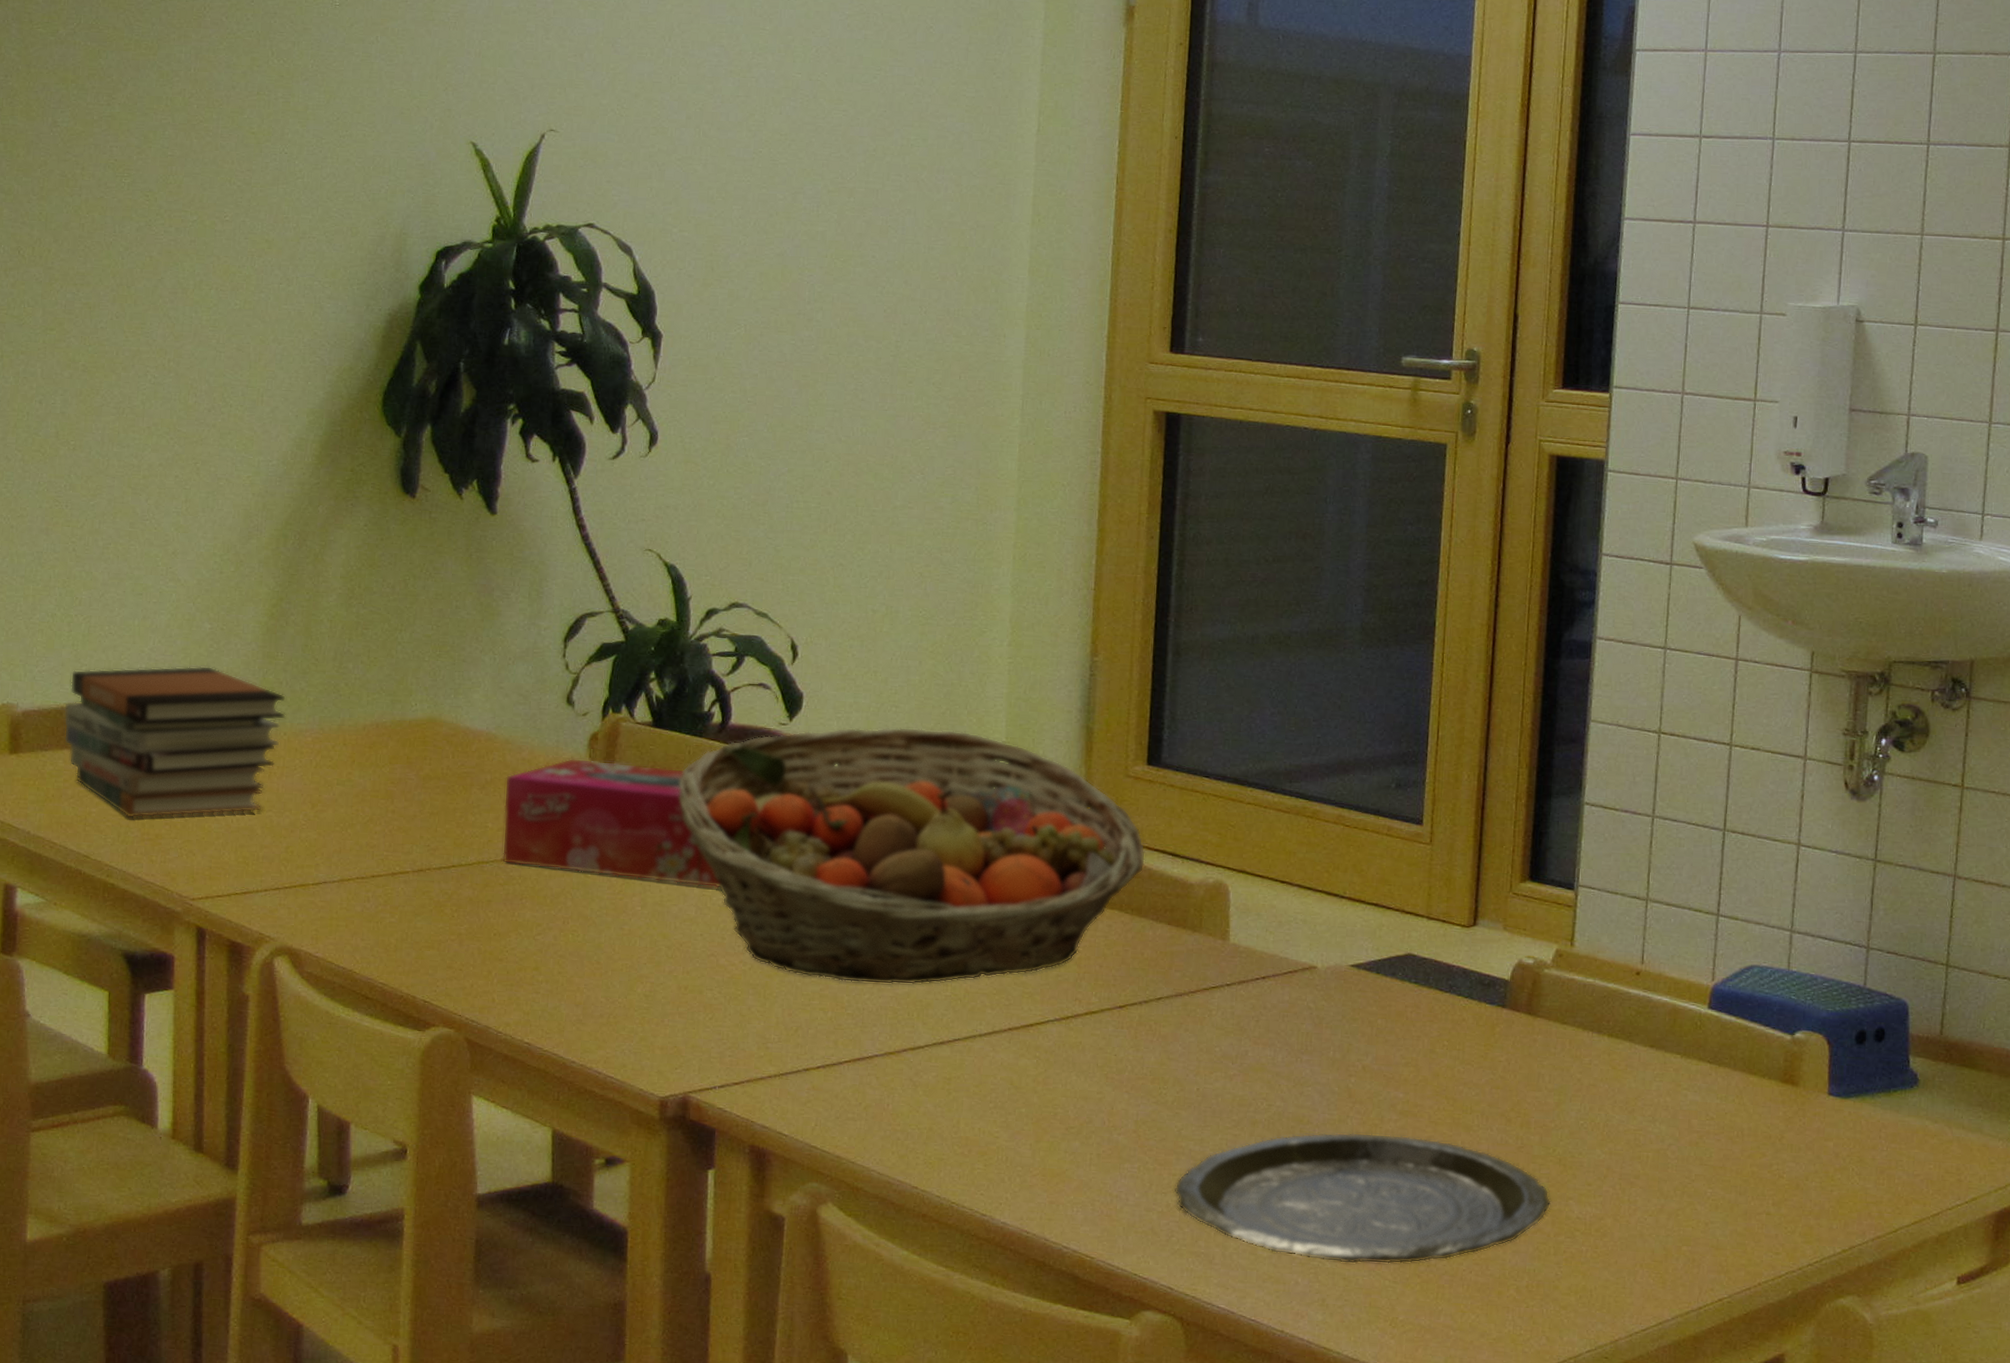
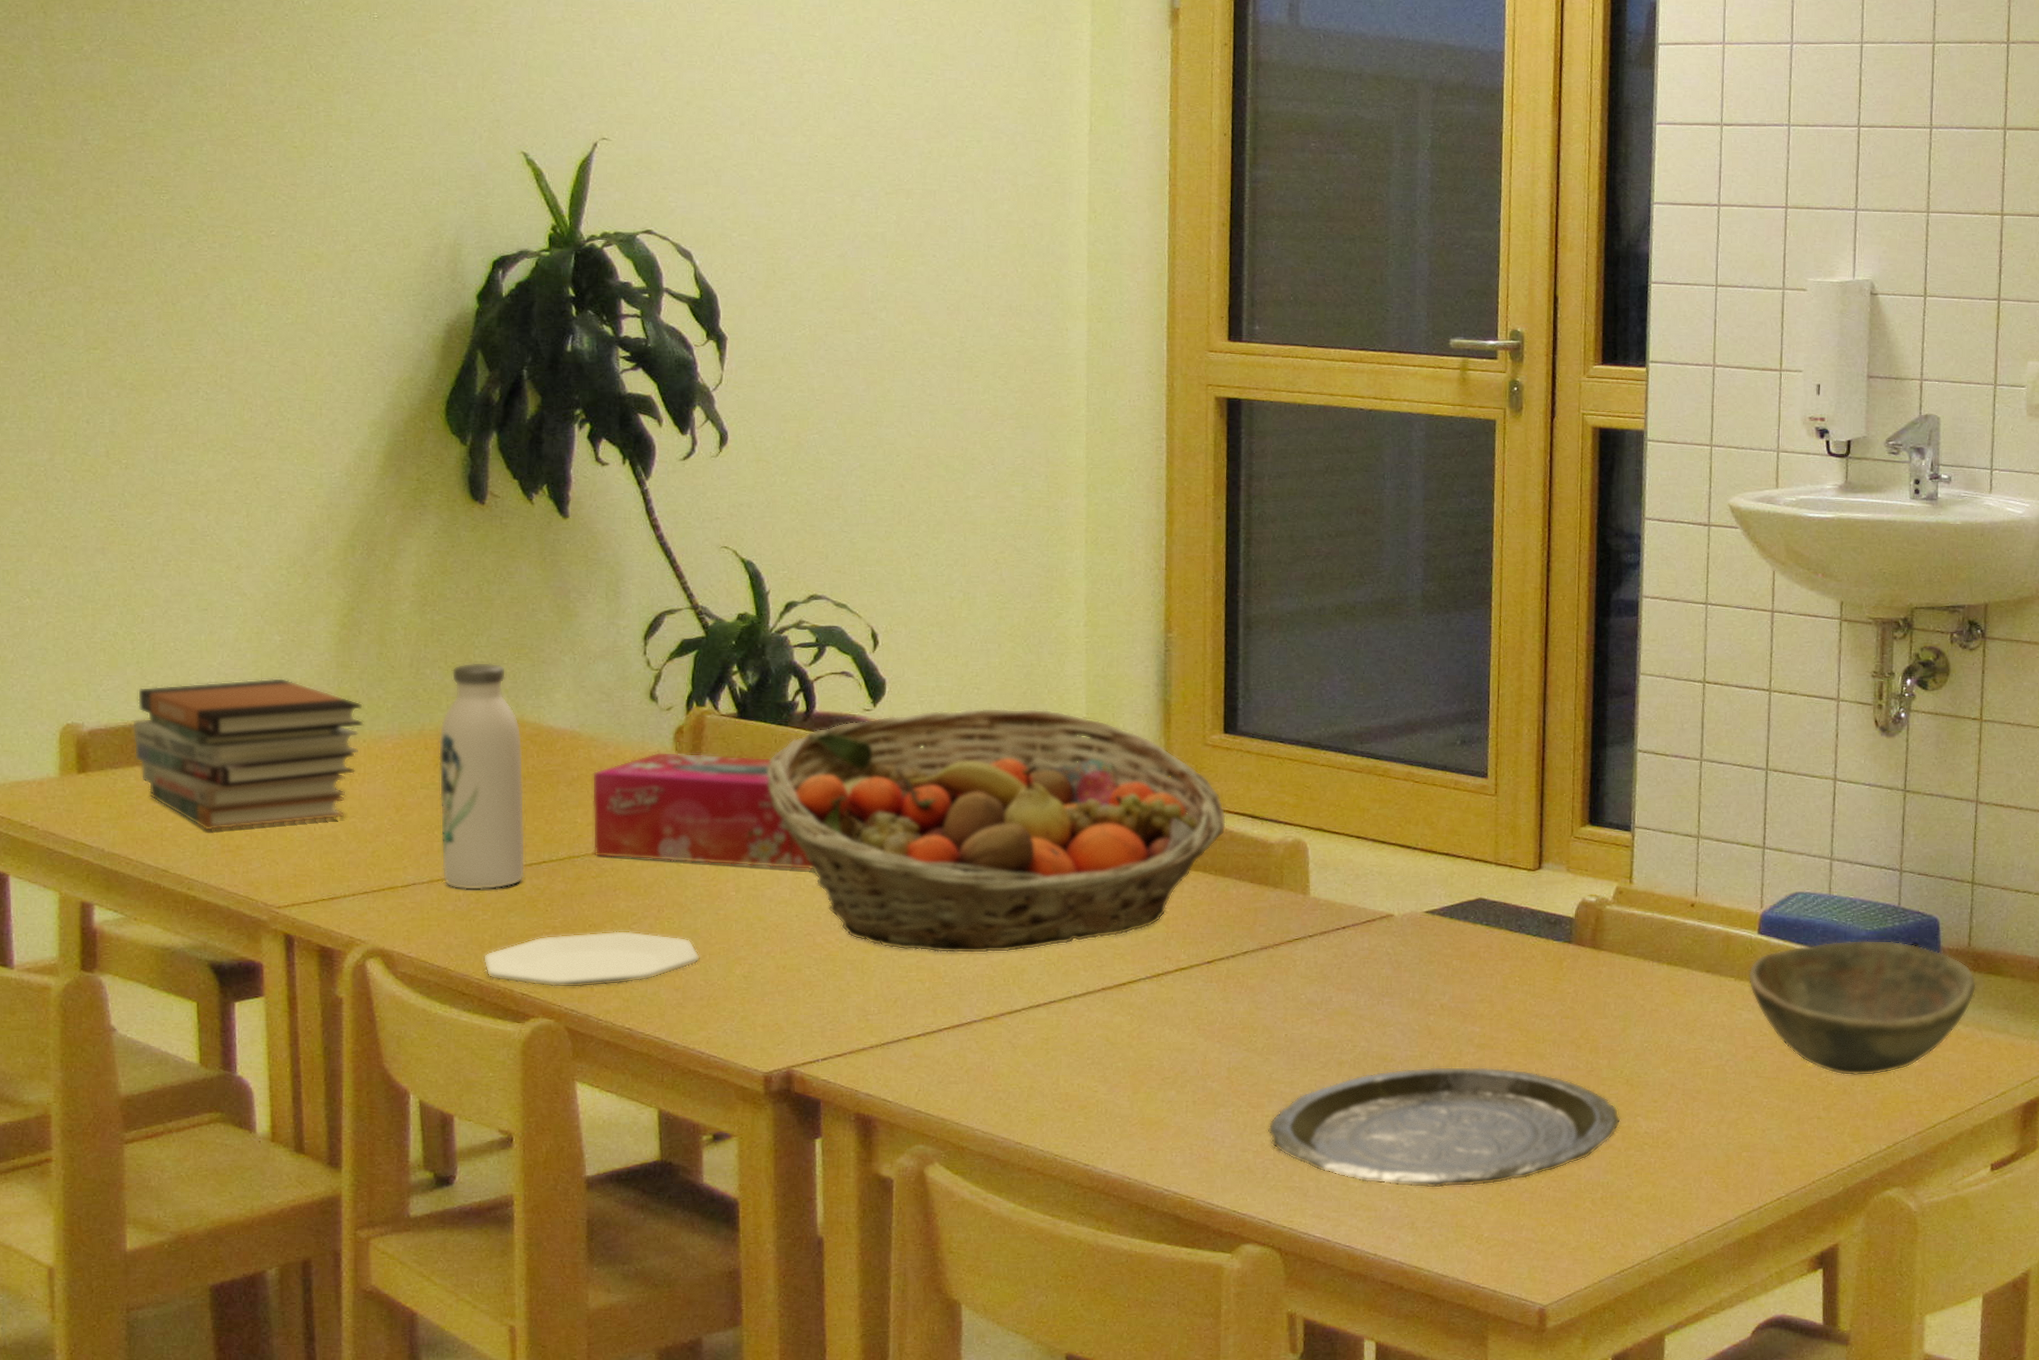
water bottle: none [352,658,439,892] -> present [438,662,526,891]
plate: none [387,940,603,998] -> present [483,930,701,988]
bowl: none [1695,1020,1948,1171] -> present [1748,940,1976,1076]

